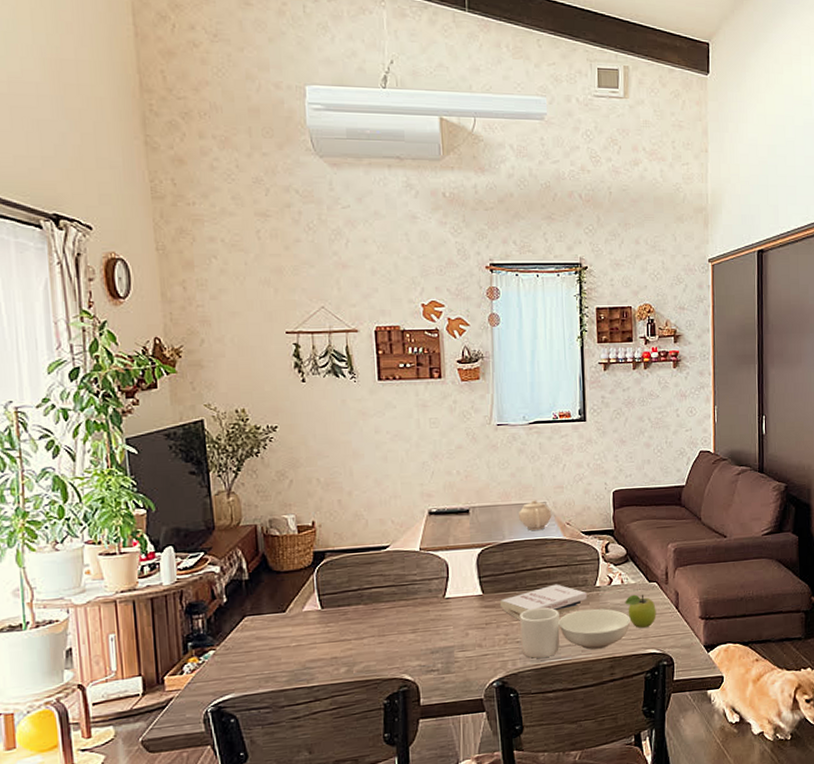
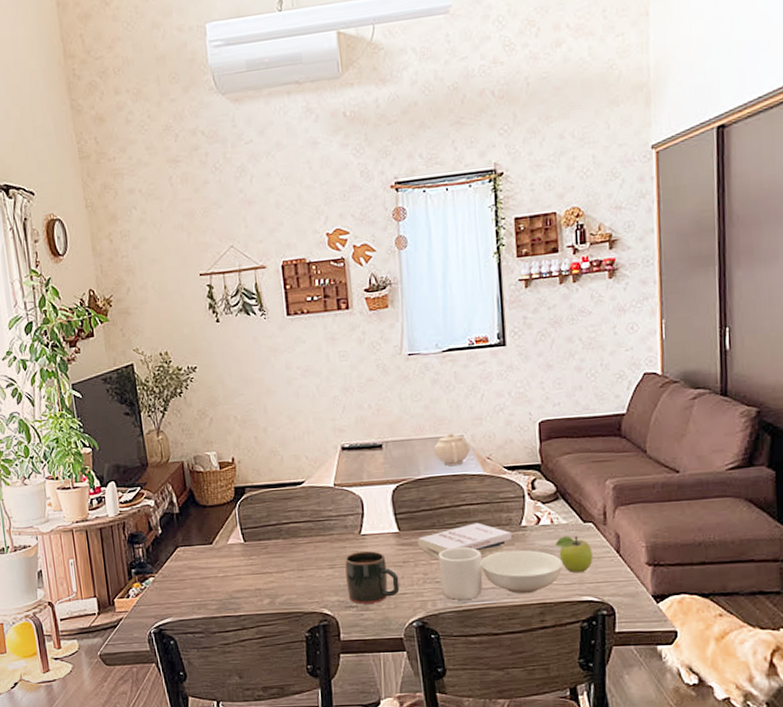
mug: none [427,614,481,667] -> present [345,551,400,604]

